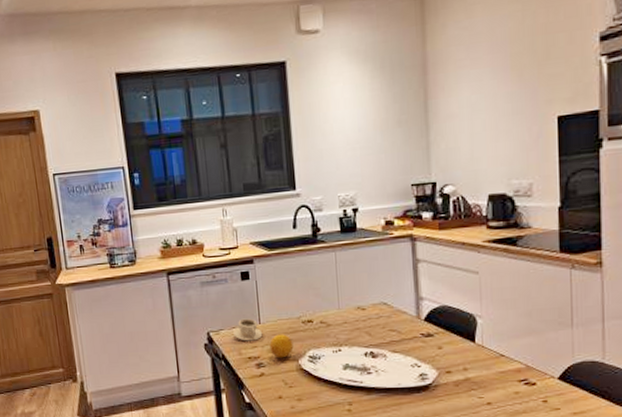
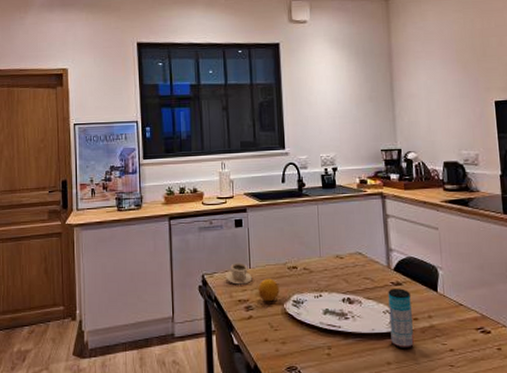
beverage can: none [417,340,446,404] -> present [388,288,414,350]

